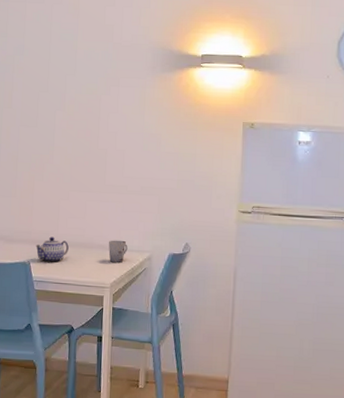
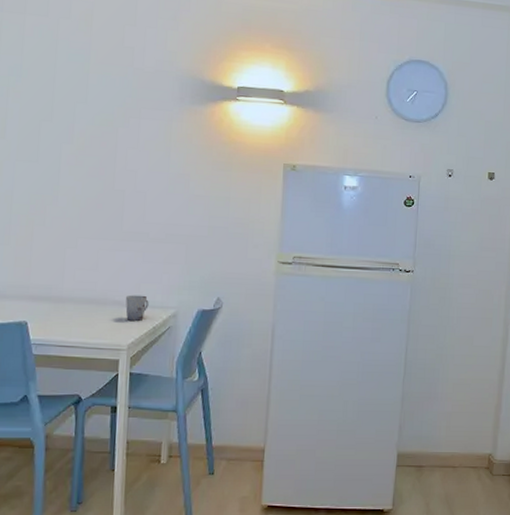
teapot: present [35,236,69,262] -> none [34,291,77,322]

